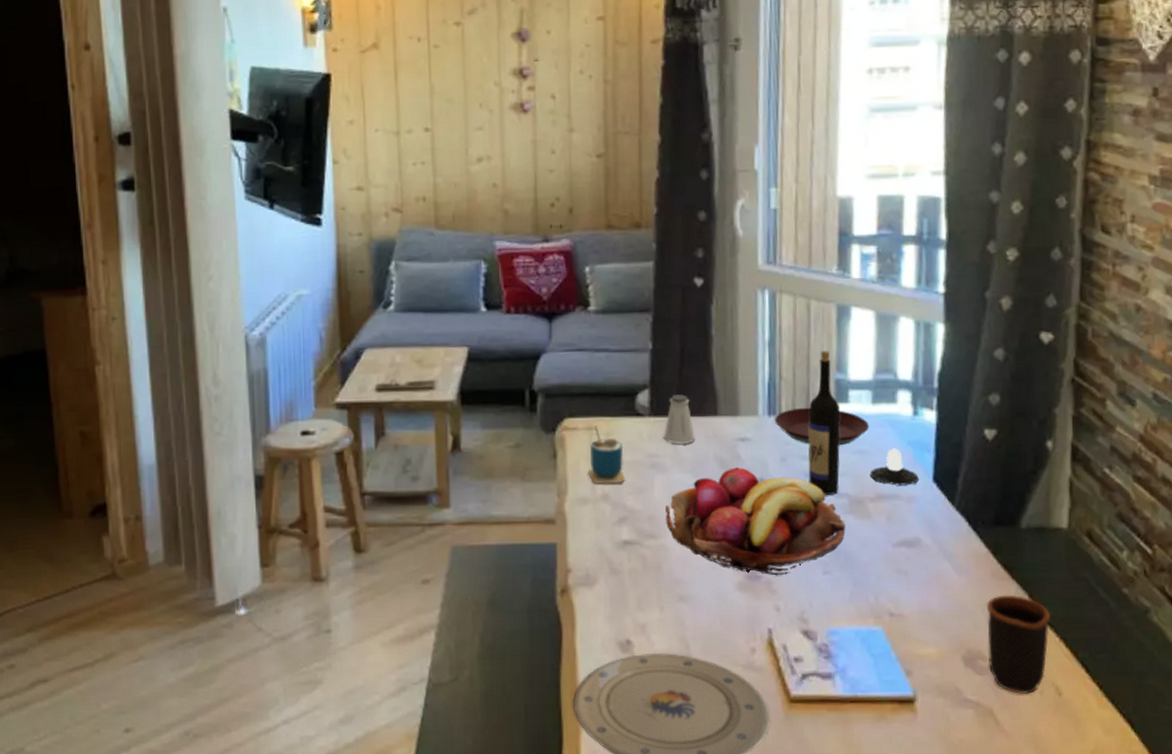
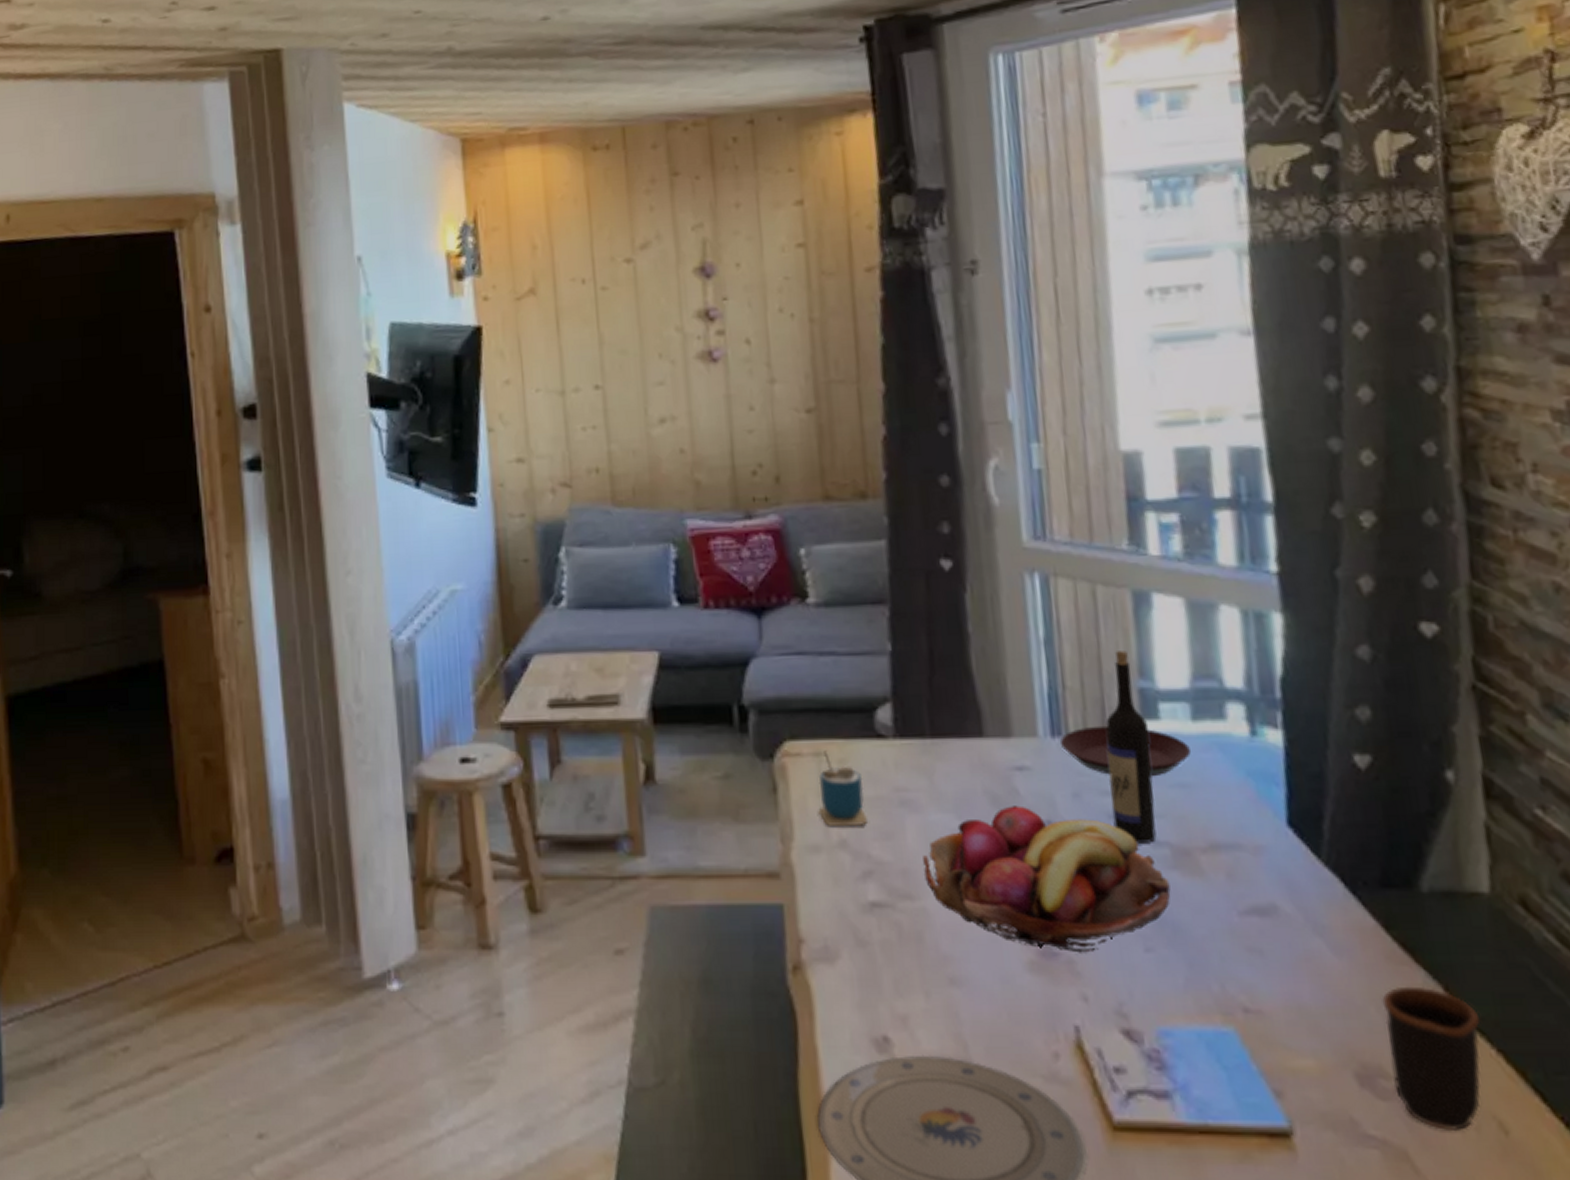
saltshaker: present [664,394,695,444] -> none [914,710,956,775]
candle: present [869,448,919,486] -> none [1197,780,1267,831]

